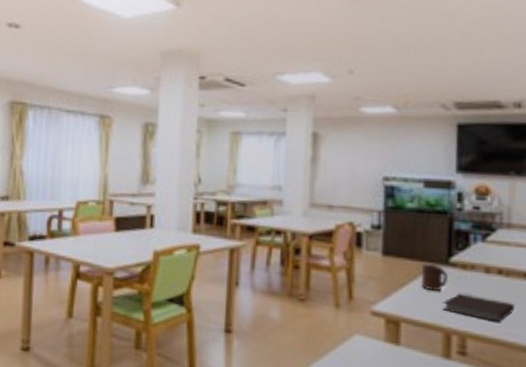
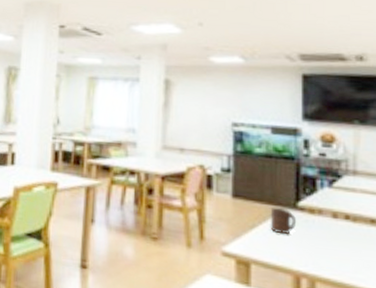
notebook: present [442,293,516,322] -> none [291,237,364,267]

